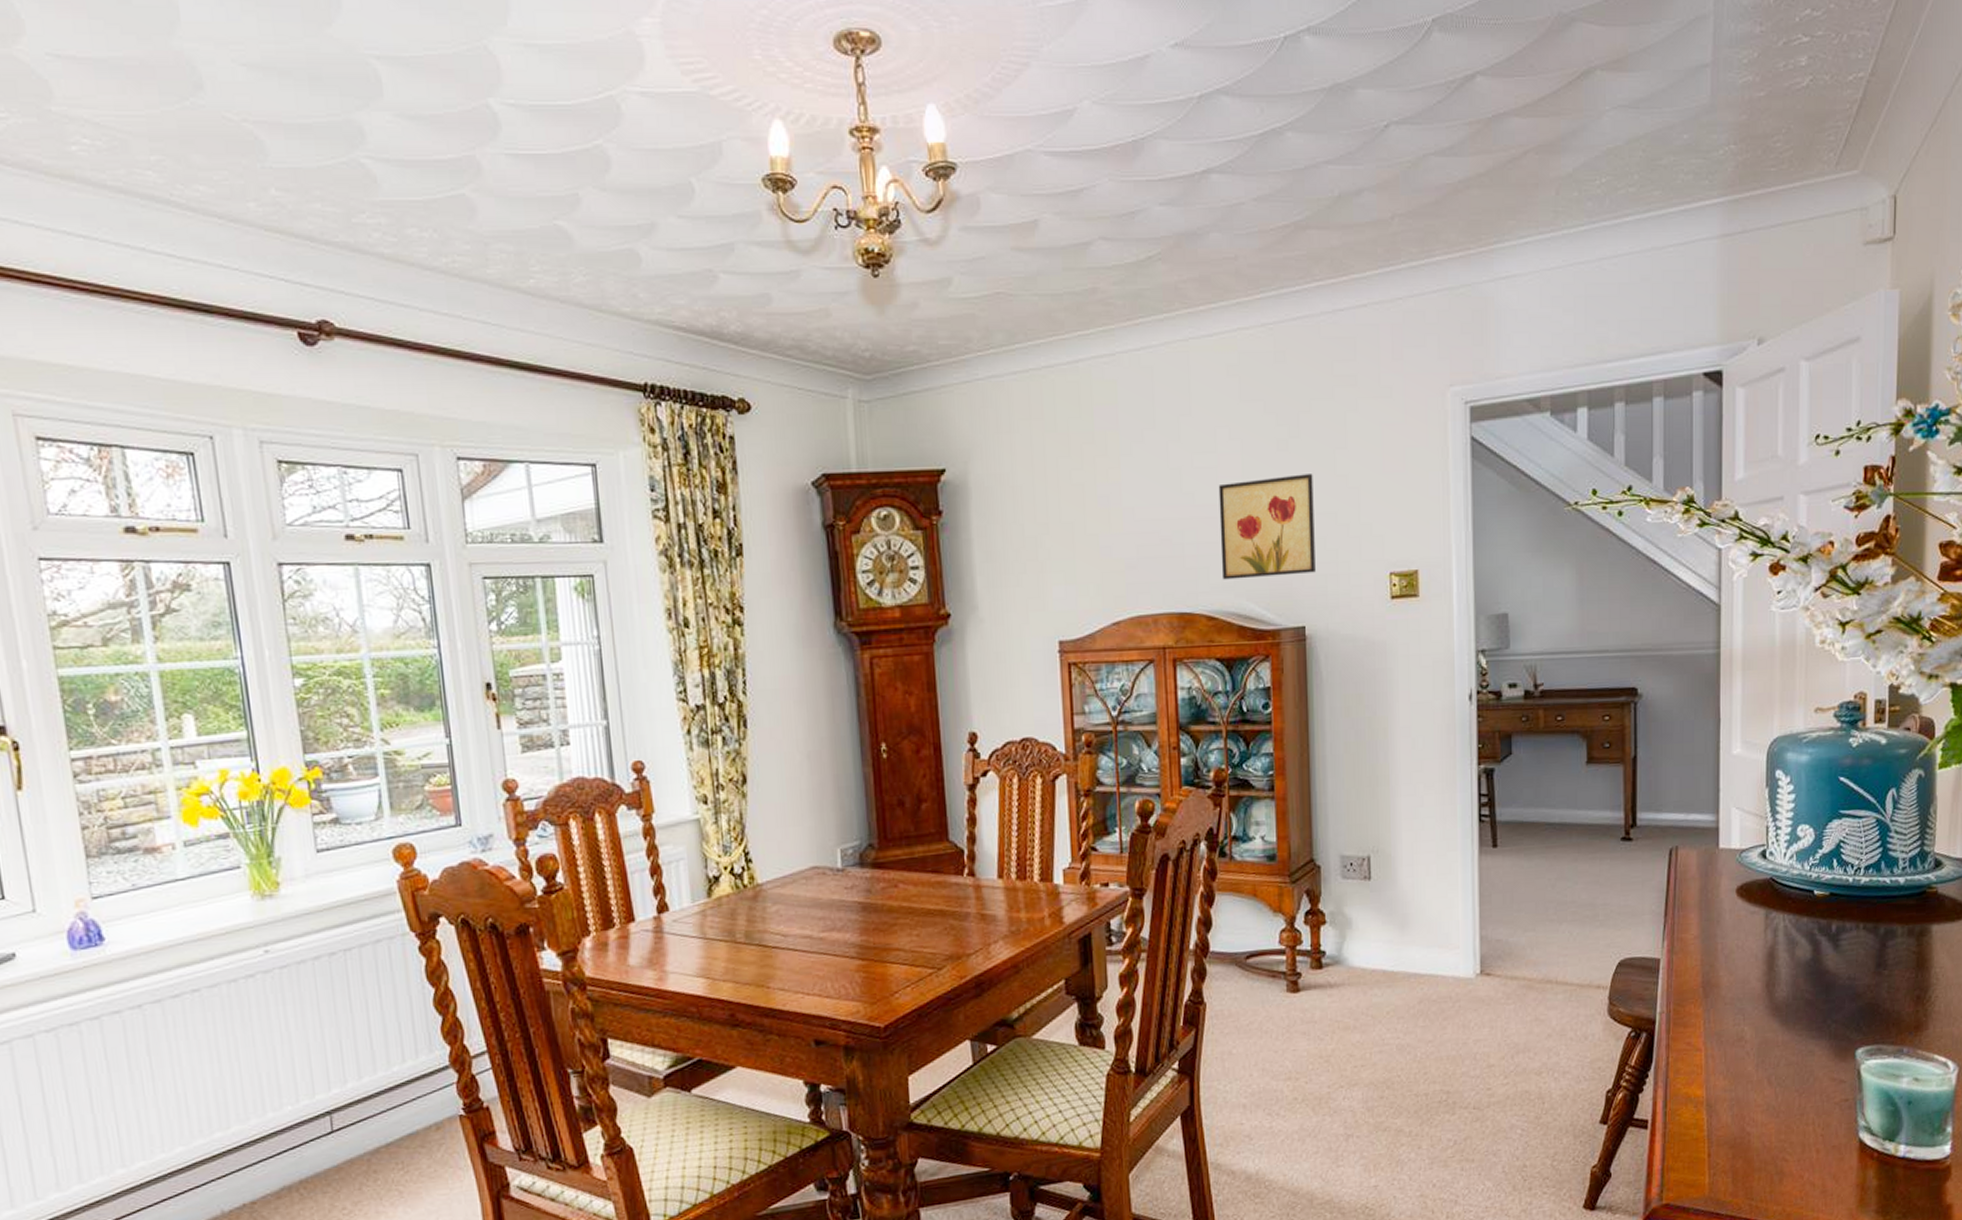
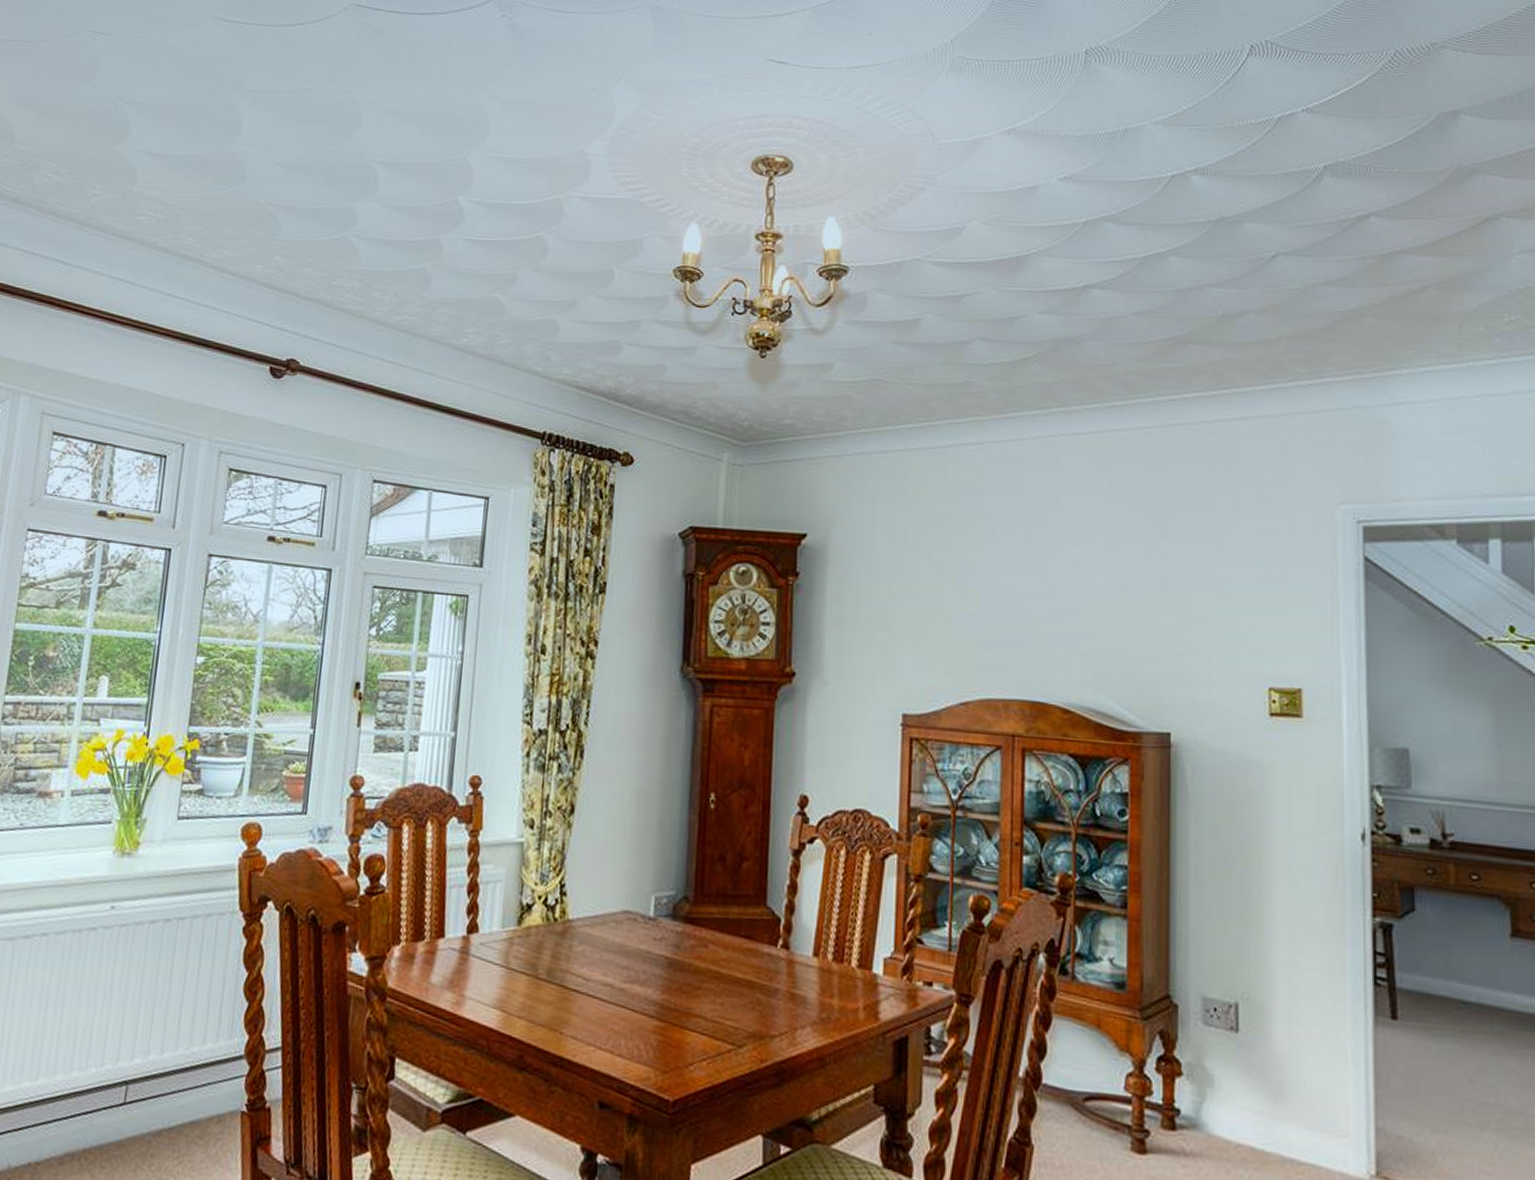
wall art: present [1218,474,1316,580] -> none [1080,575,1185,678]

